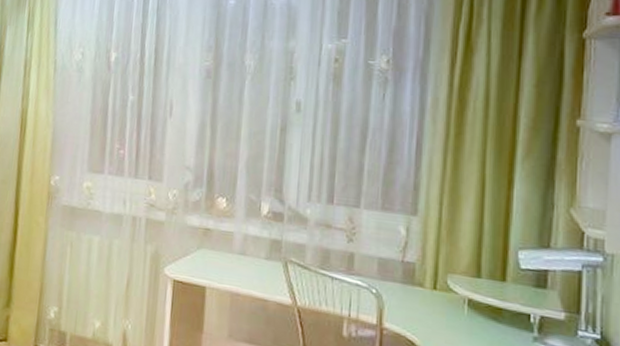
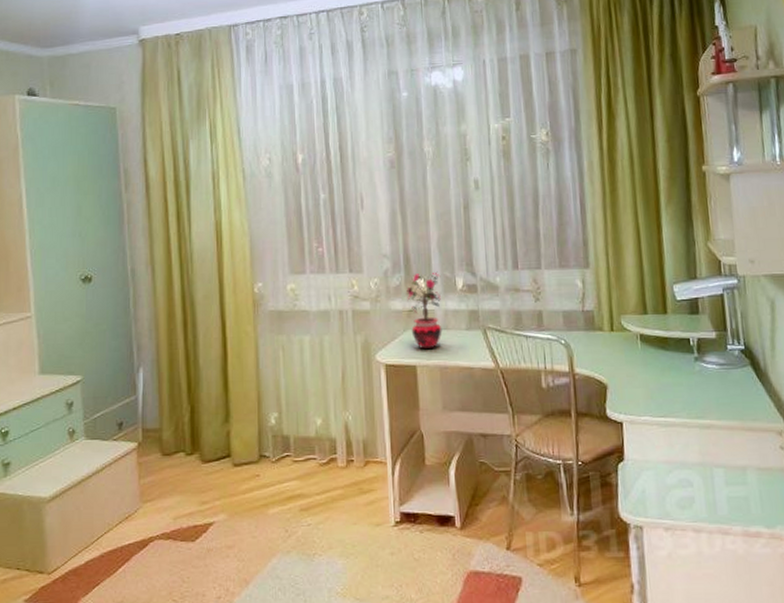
potted plant: none [205,191,245,273] -> present [407,271,443,350]

